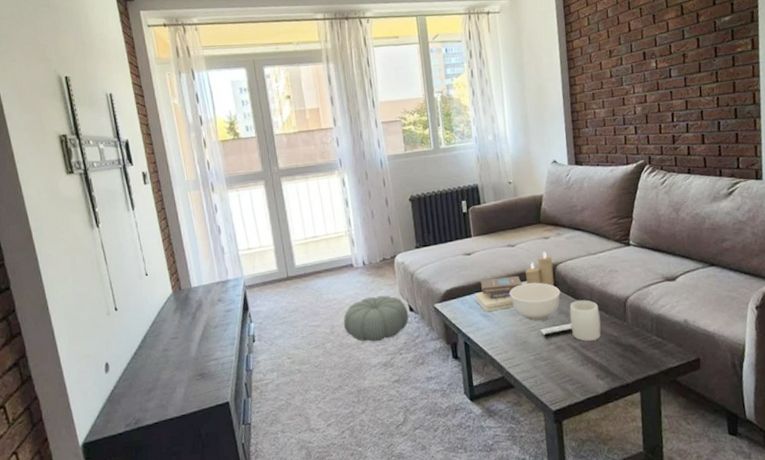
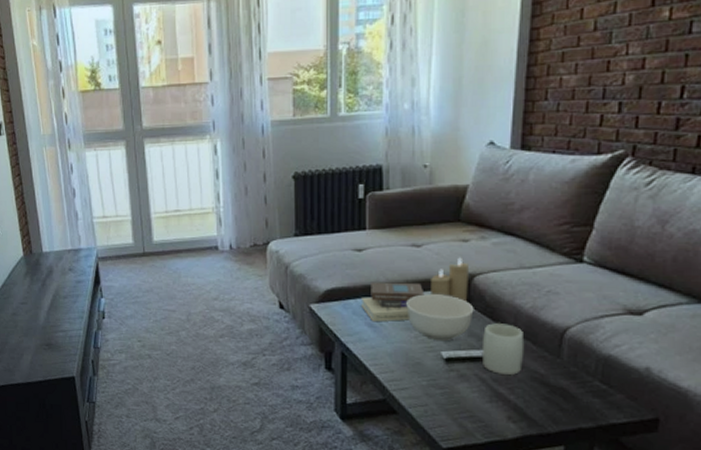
pouf: present [343,295,409,342] -> none [201,286,278,338]

